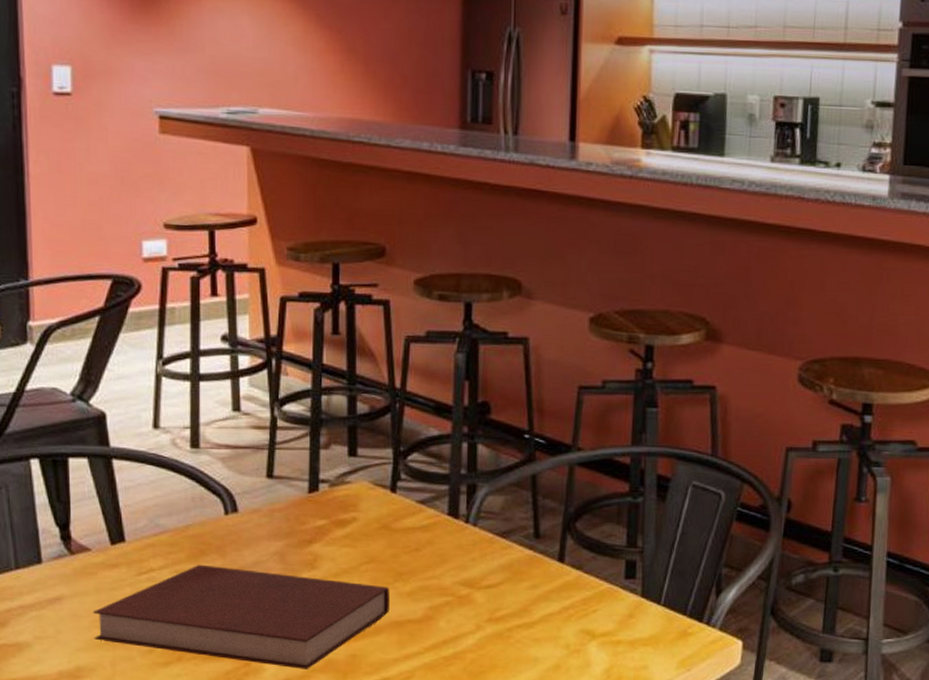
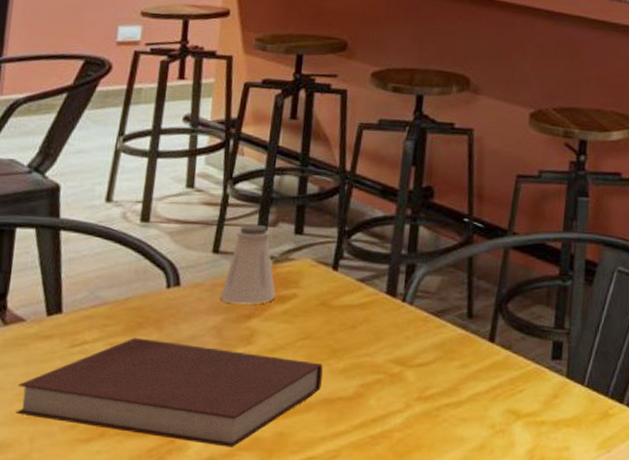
saltshaker: none [279,448,334,529] -> present [220,224,275,305]

